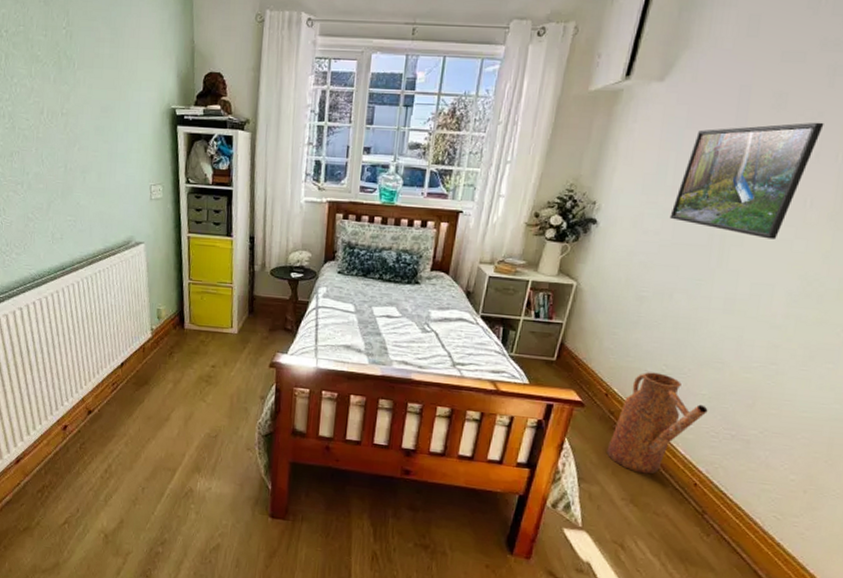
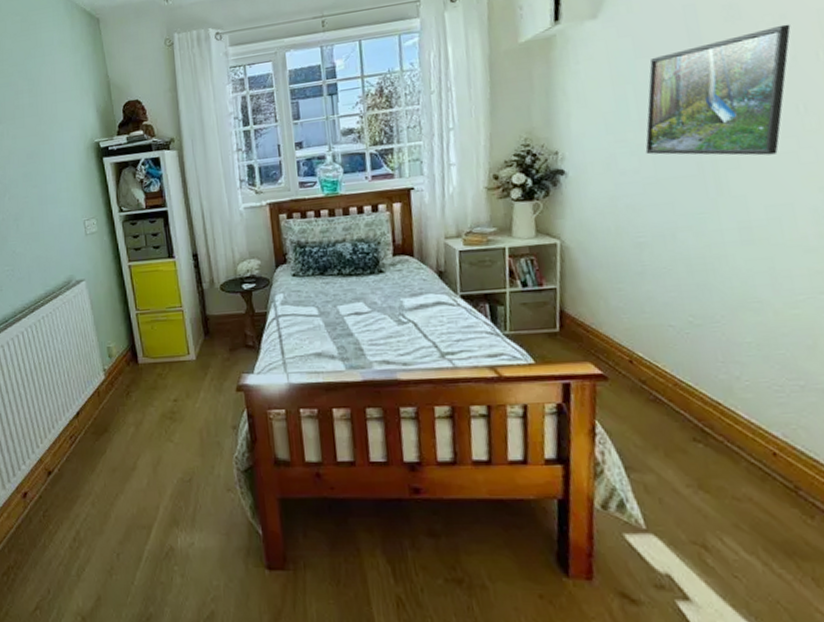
watering can: present [607,372,708,474] -> none [649,325,761,450]

